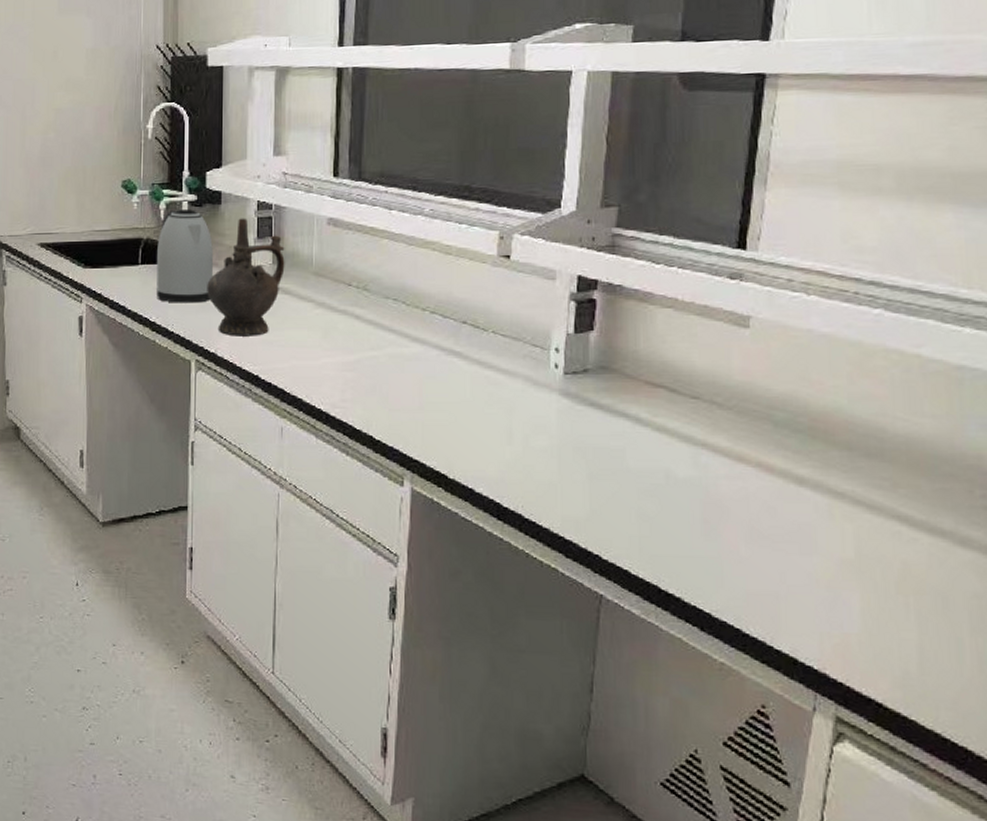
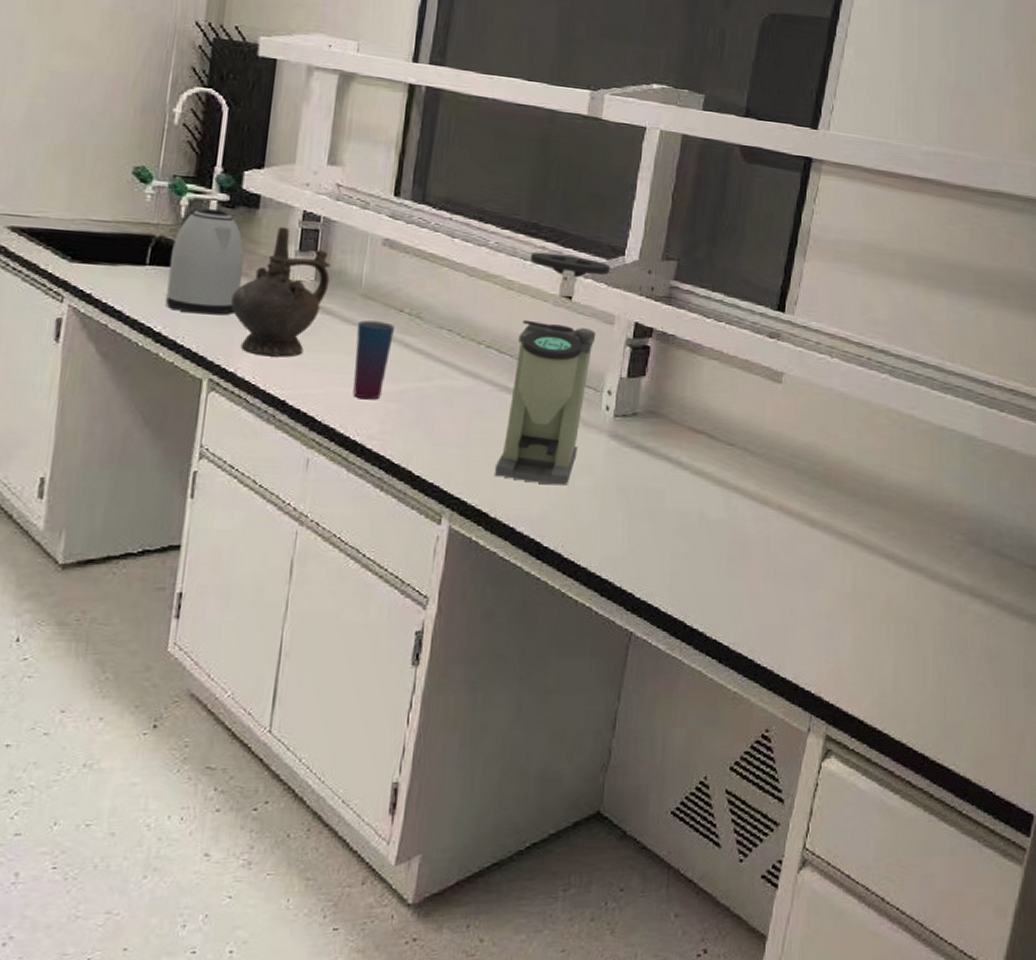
cup: none [313,296,345,371] -> present [353,320,394,400]
coffee grinder: none [449,213,548,446] -> present [494,252,611,486]

